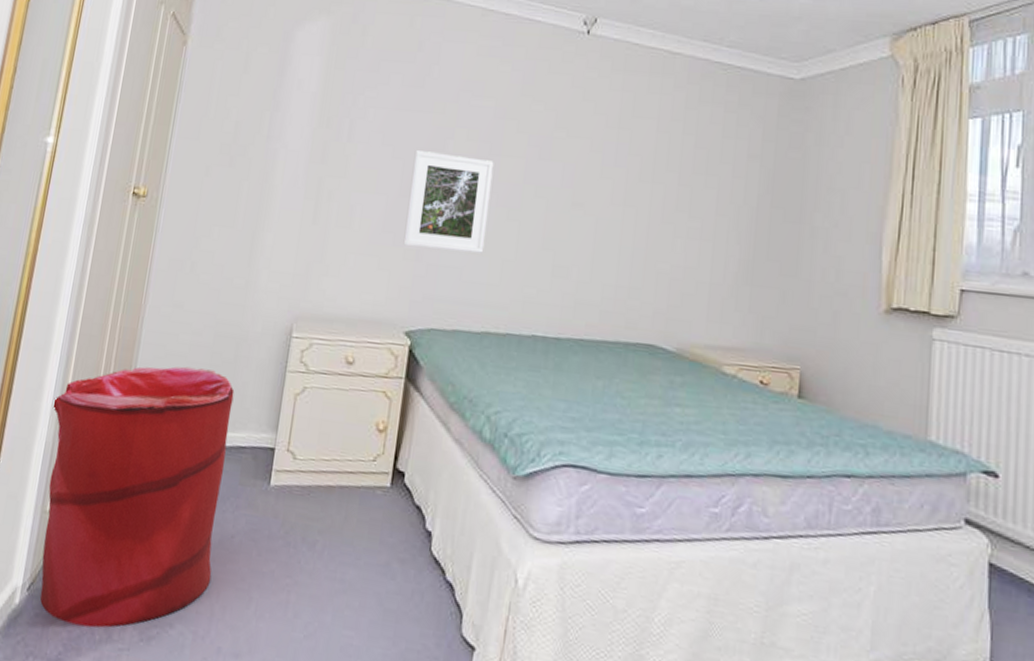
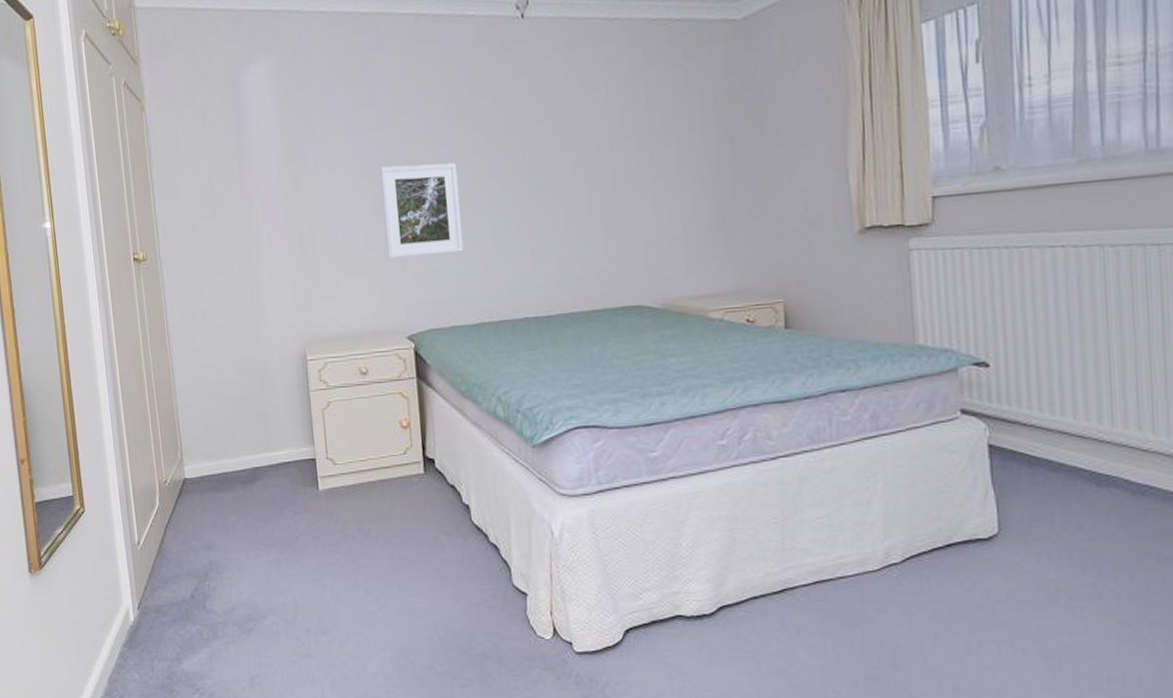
laundry hamper: present [39,366,235,628] -> none [115,402,288,630]

